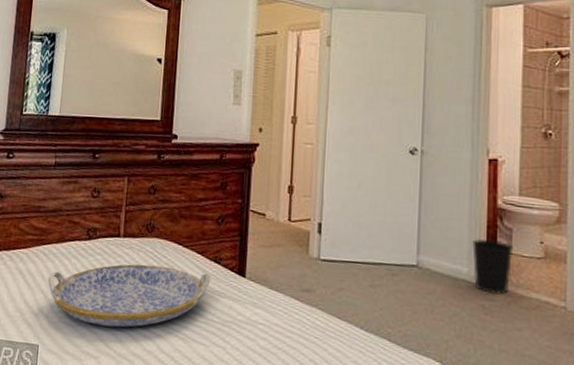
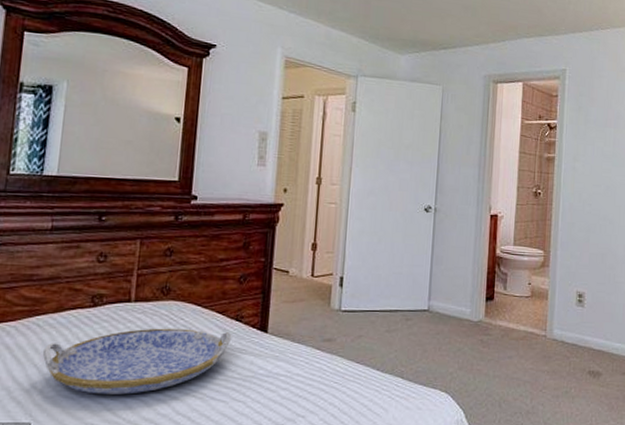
wastebasket: present [472,238,514,296] -> none [475,283,508,331]

